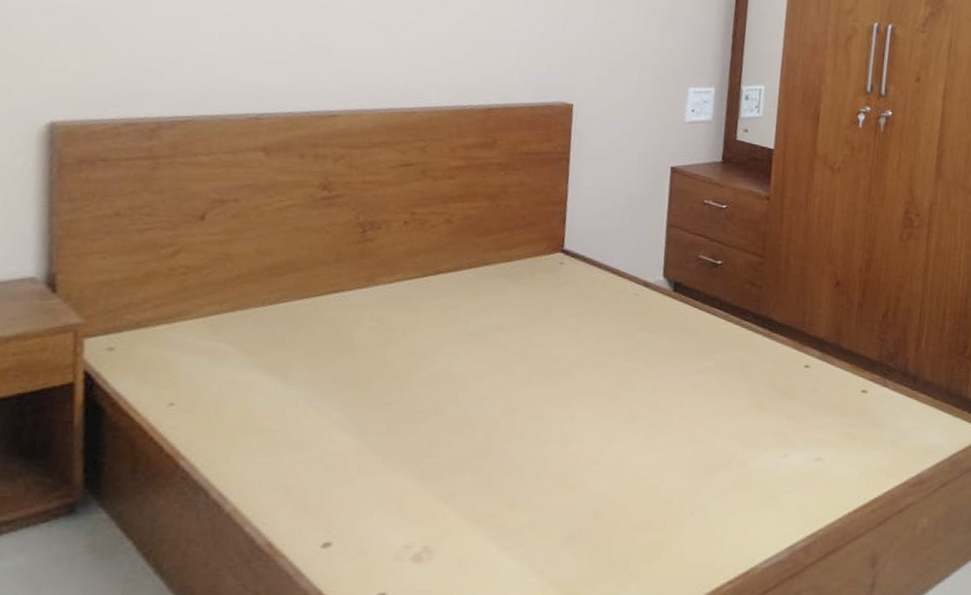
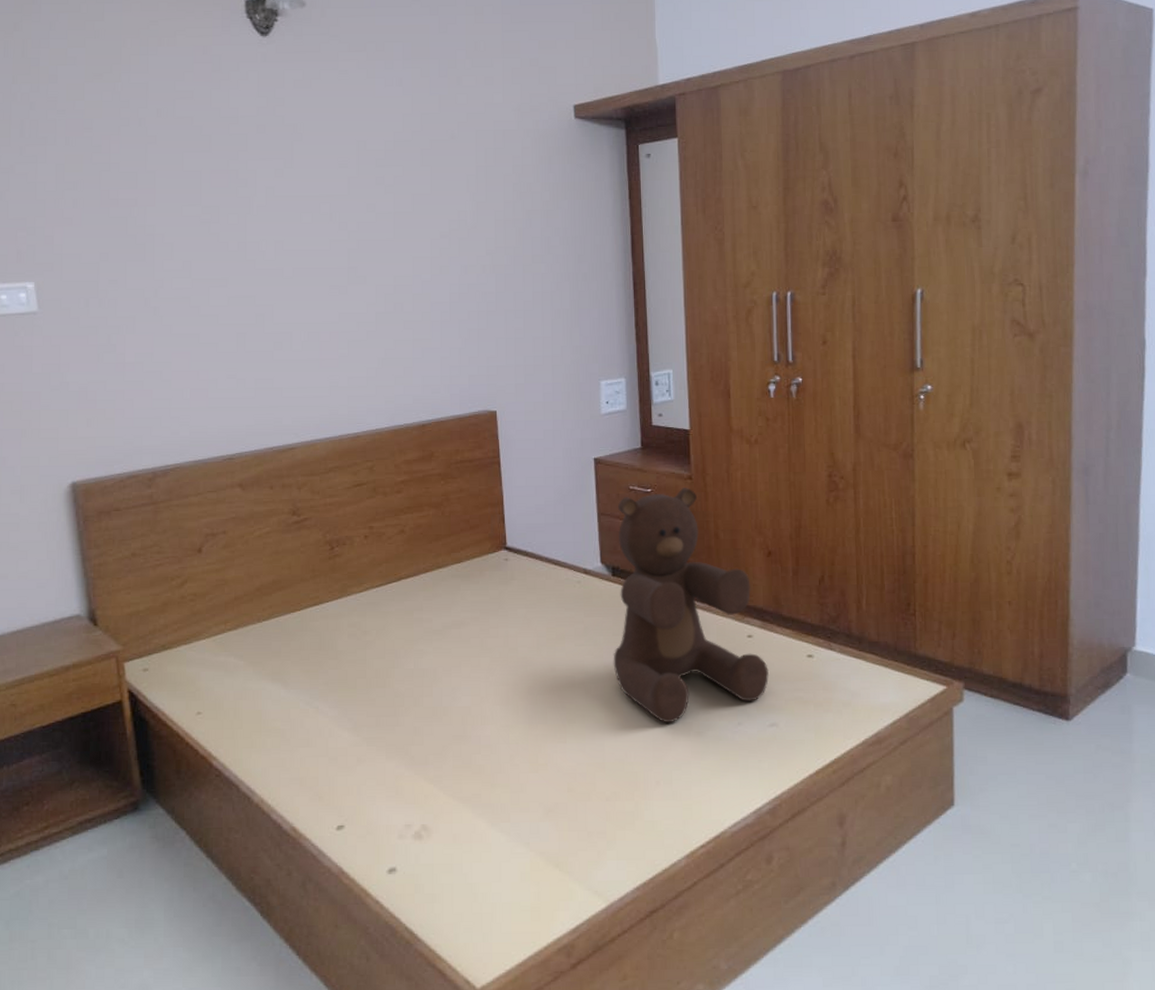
teddy bear: none [661,208,821,451] -> present [613,488,769,723]

